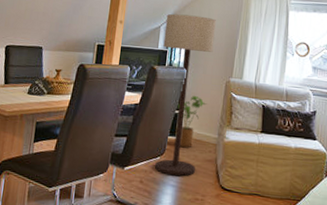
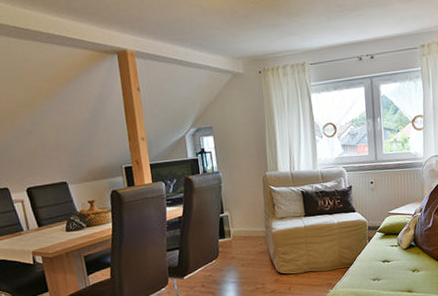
floor lamp: present [155,13,216,176] -> none [188,116,251,274]
house plant: present [177,96,207,148] -> none [220,196,249,247]

